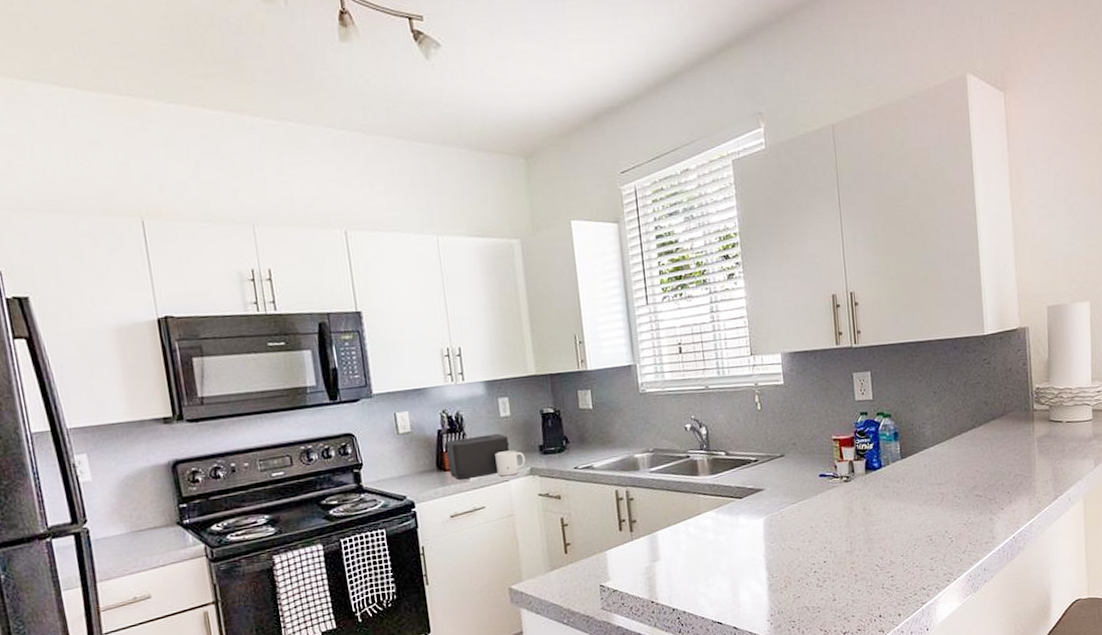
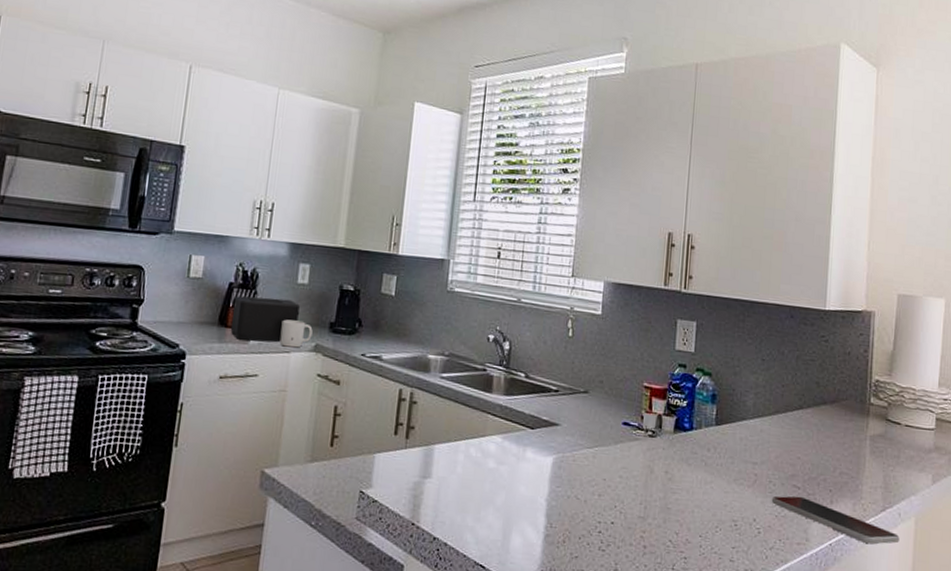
mobile phone: none [958,503,1072,530] -> present [771,496,900,545]

